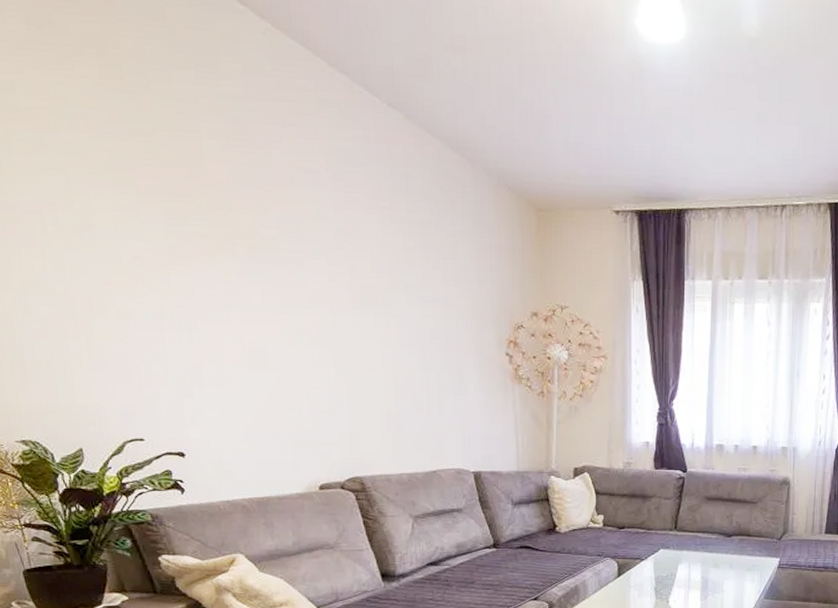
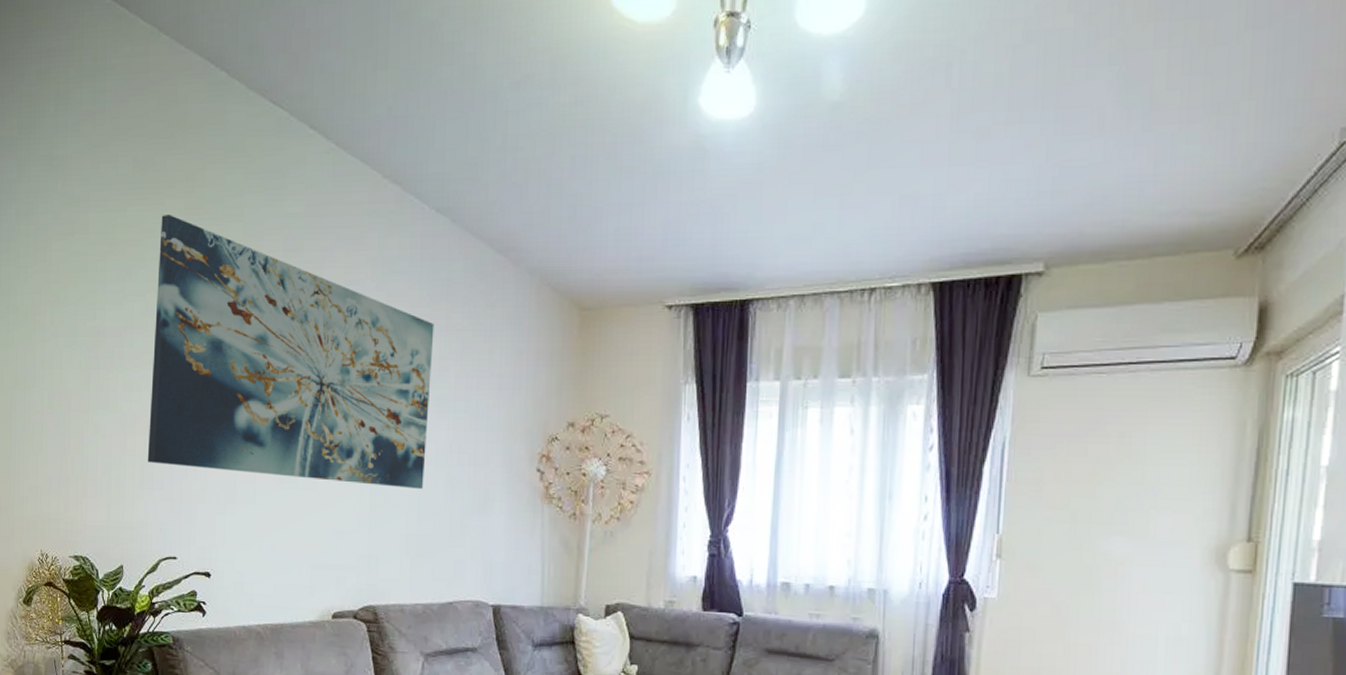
wall art: none [71,83,399,372] -> present [147,215,434,490]

